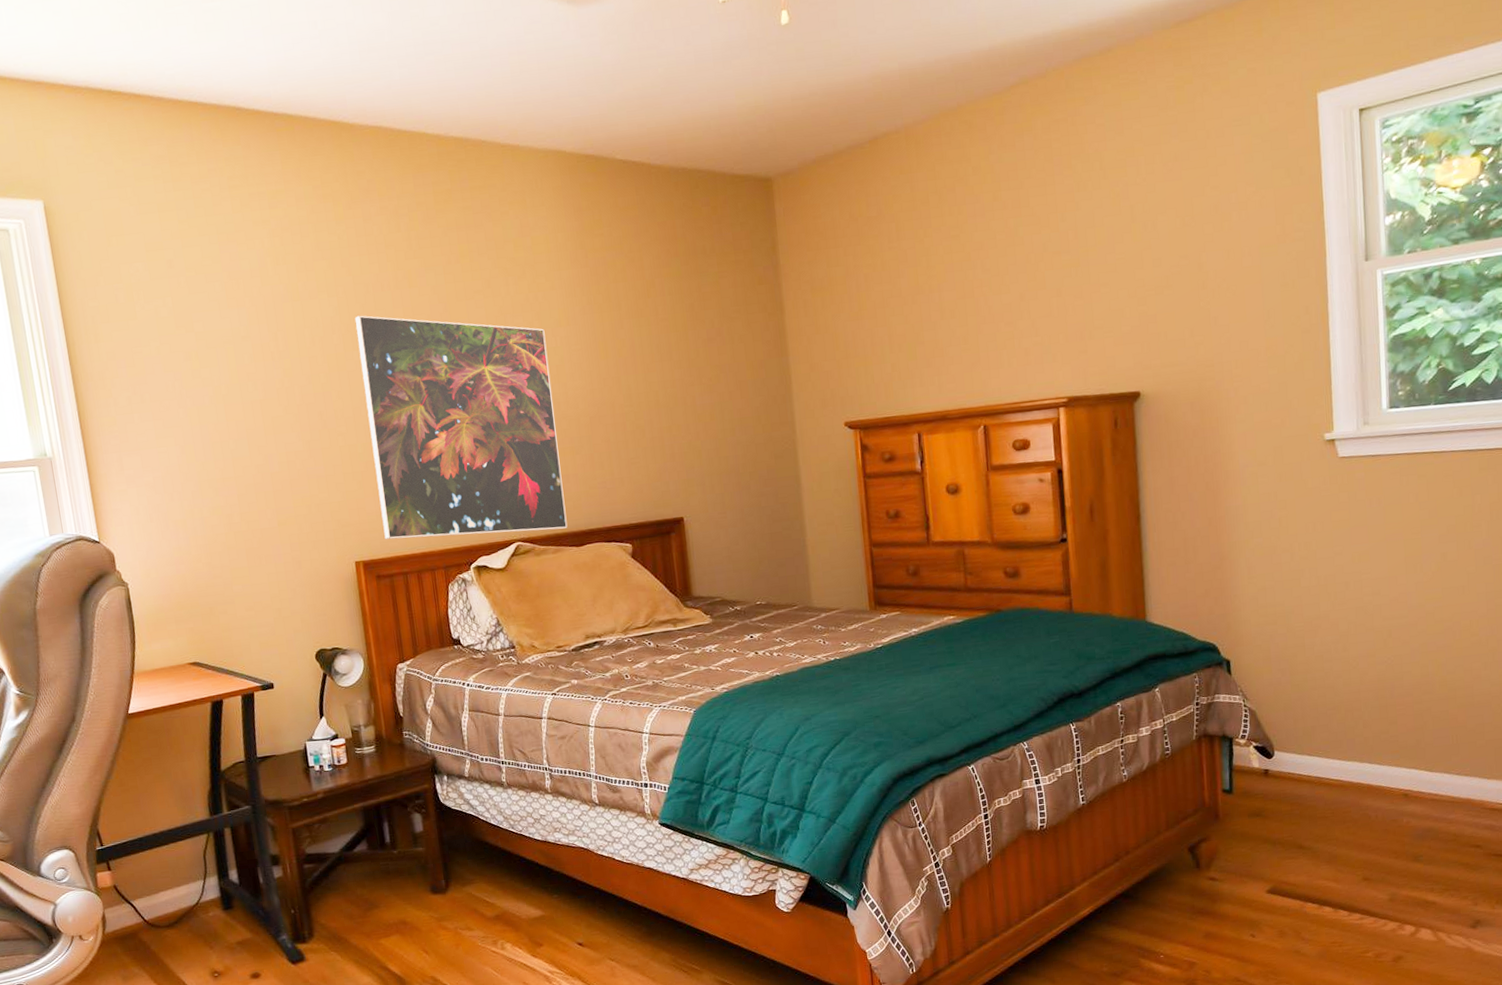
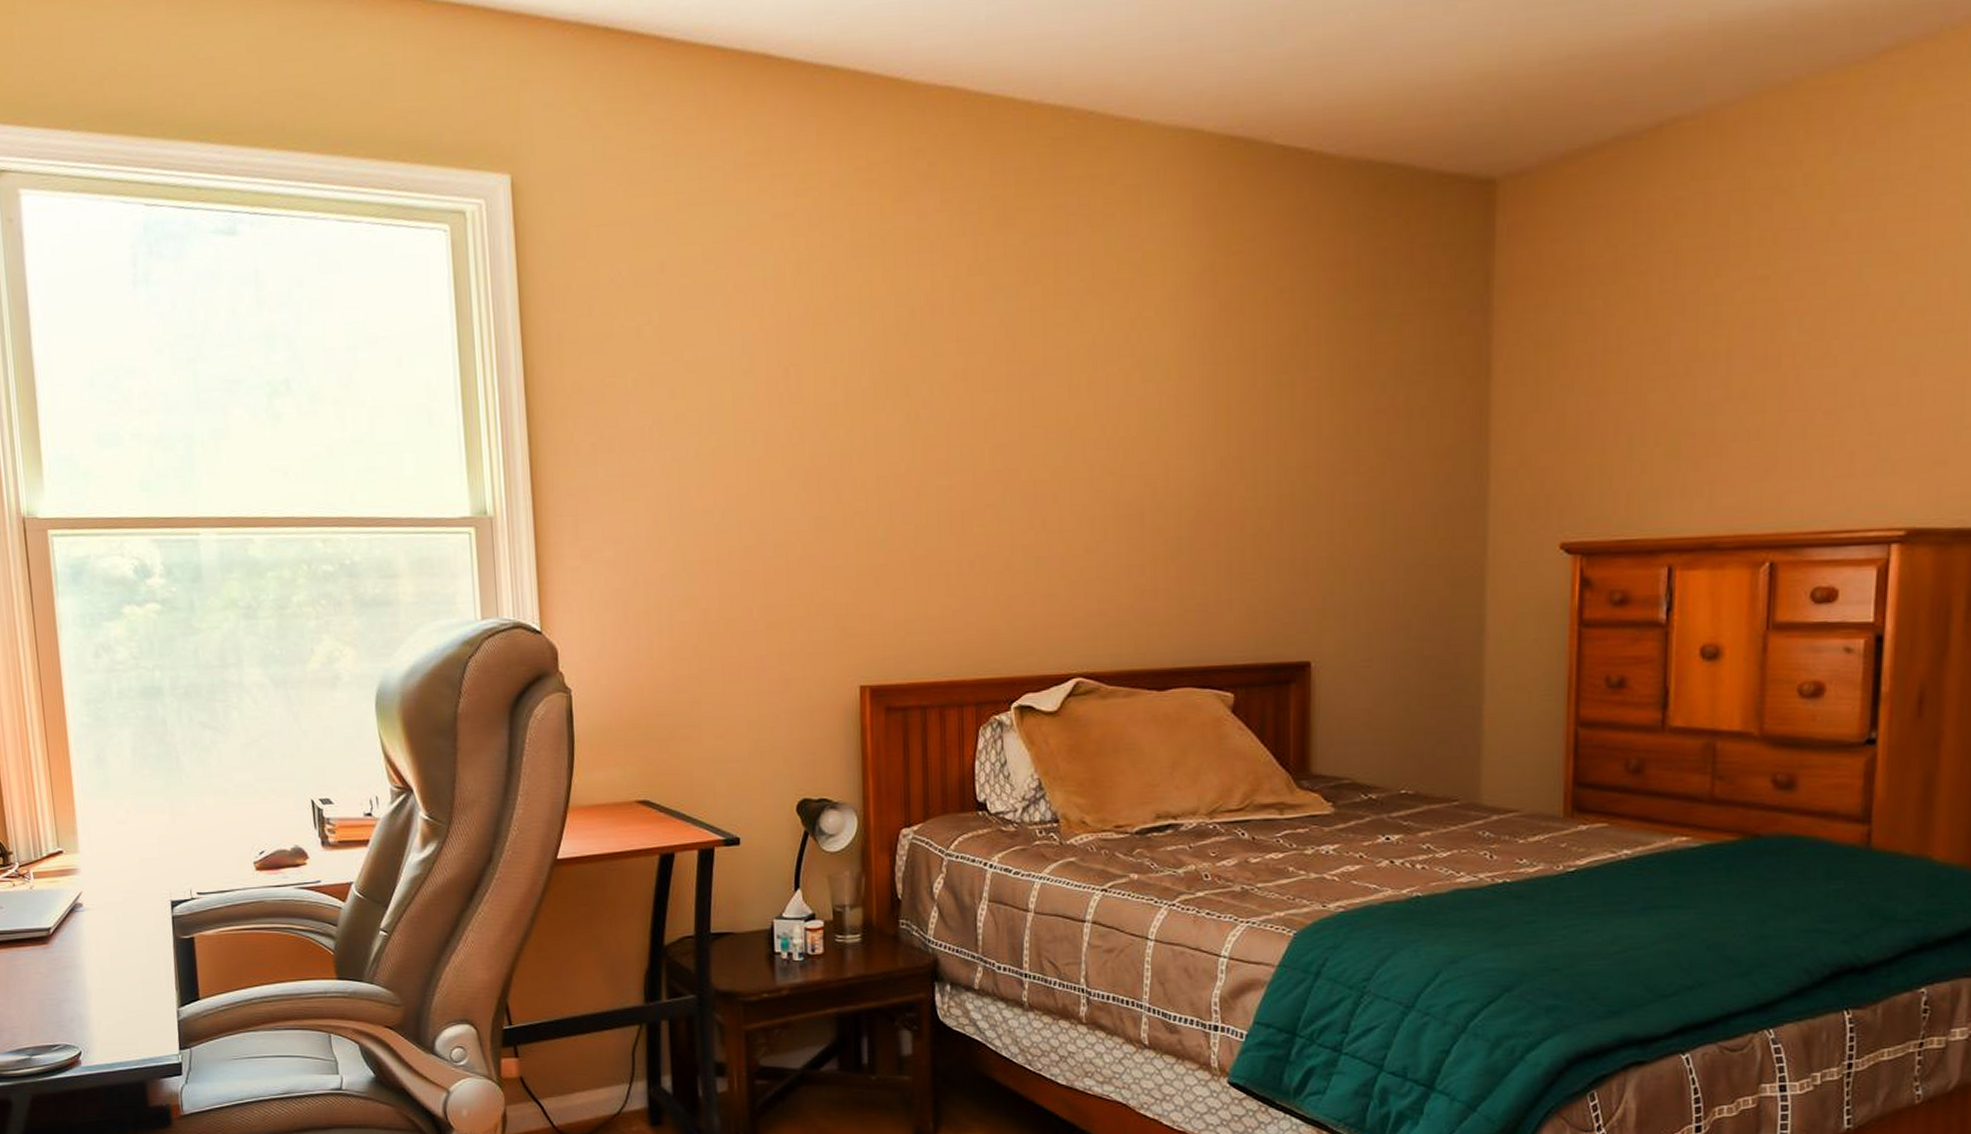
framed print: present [354,315,568,540] -> none [892,350,1148,665]

